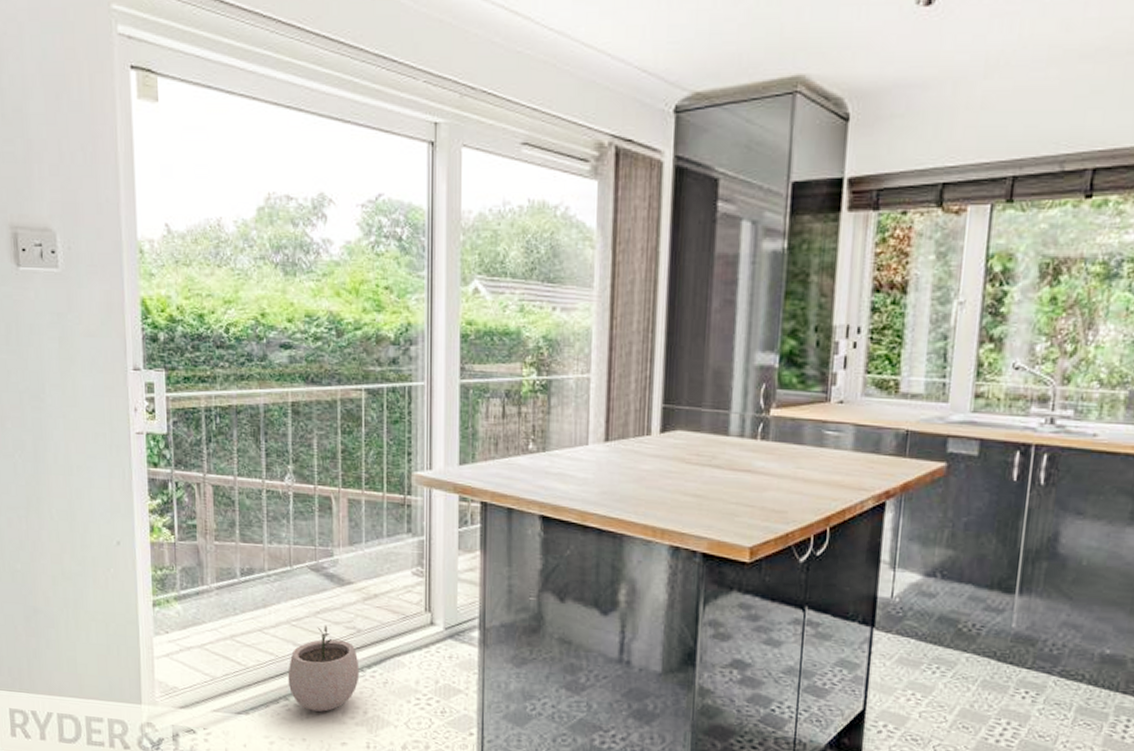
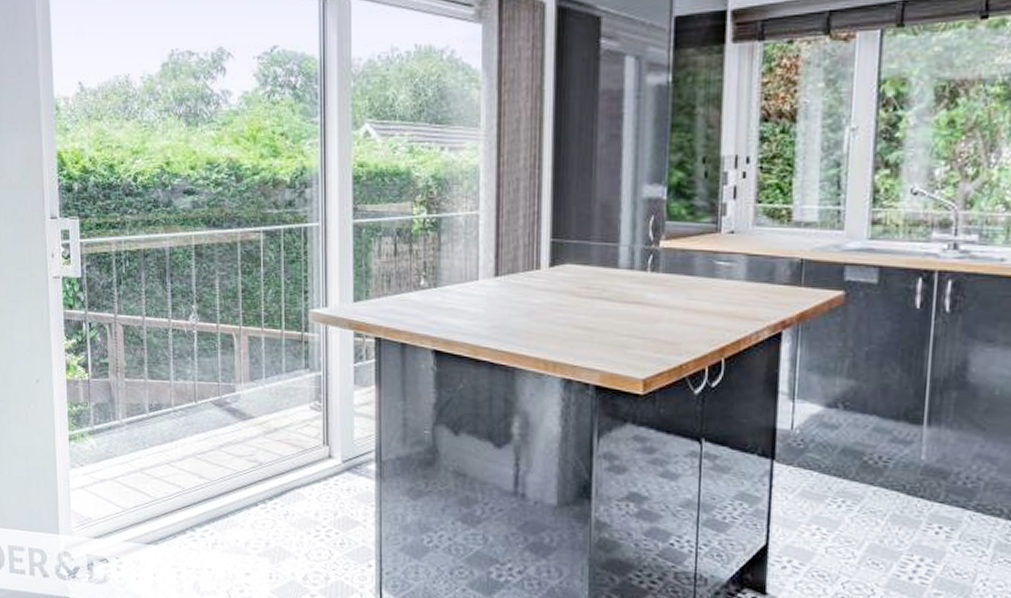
plant pot: present [288,625,360,712] -> none [194,458,262,543]

